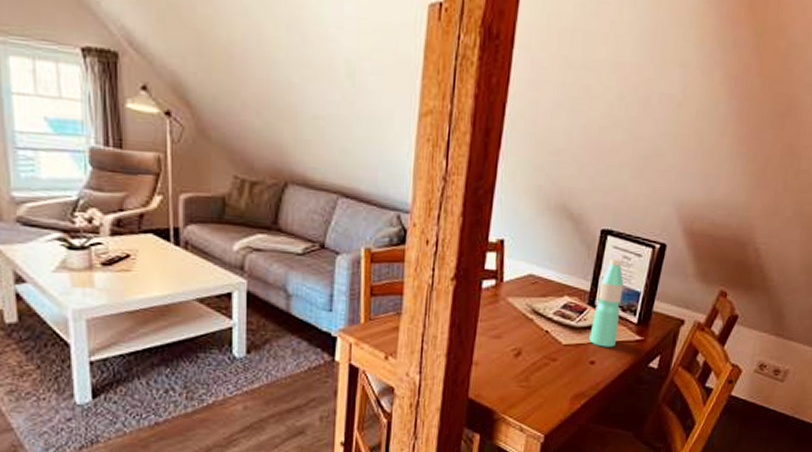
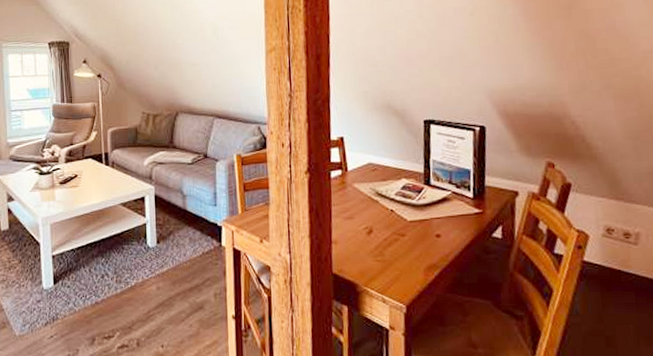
water bottle: present [589,258,624,348] -> none [431,143,457,221]

